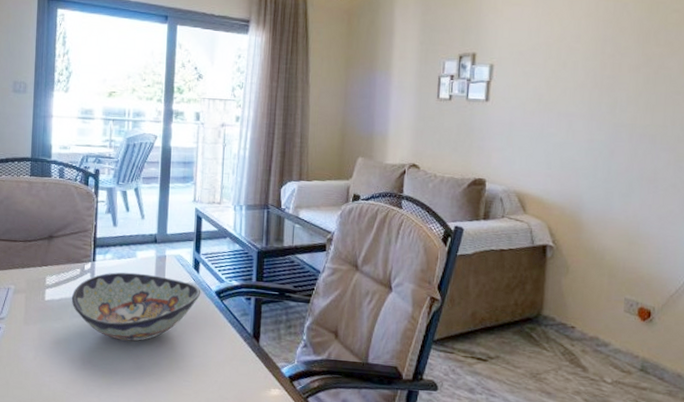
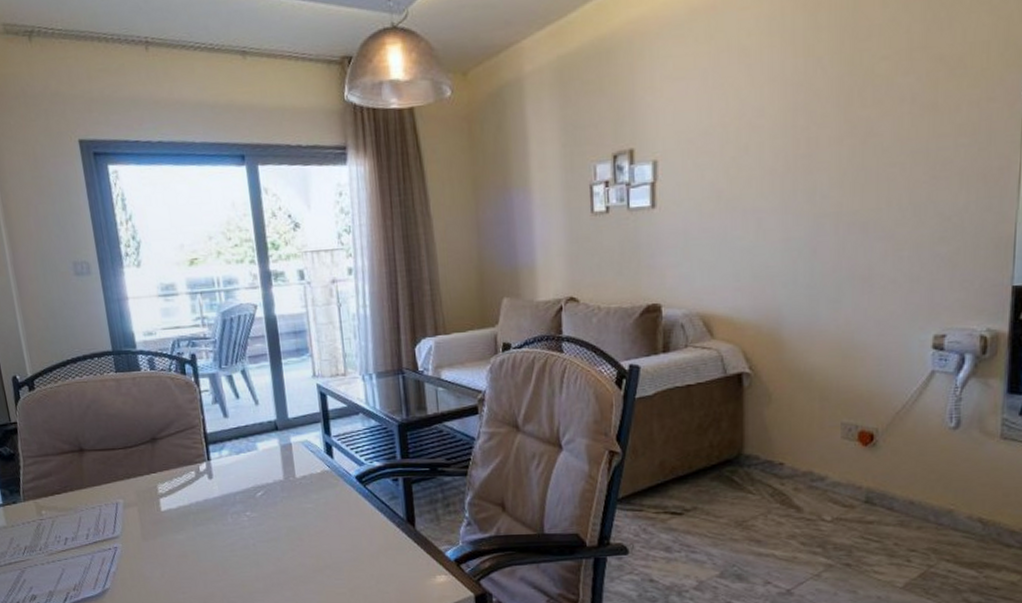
decorative bowl: present [71,272,201,342] -> none [190,467,339,544]

